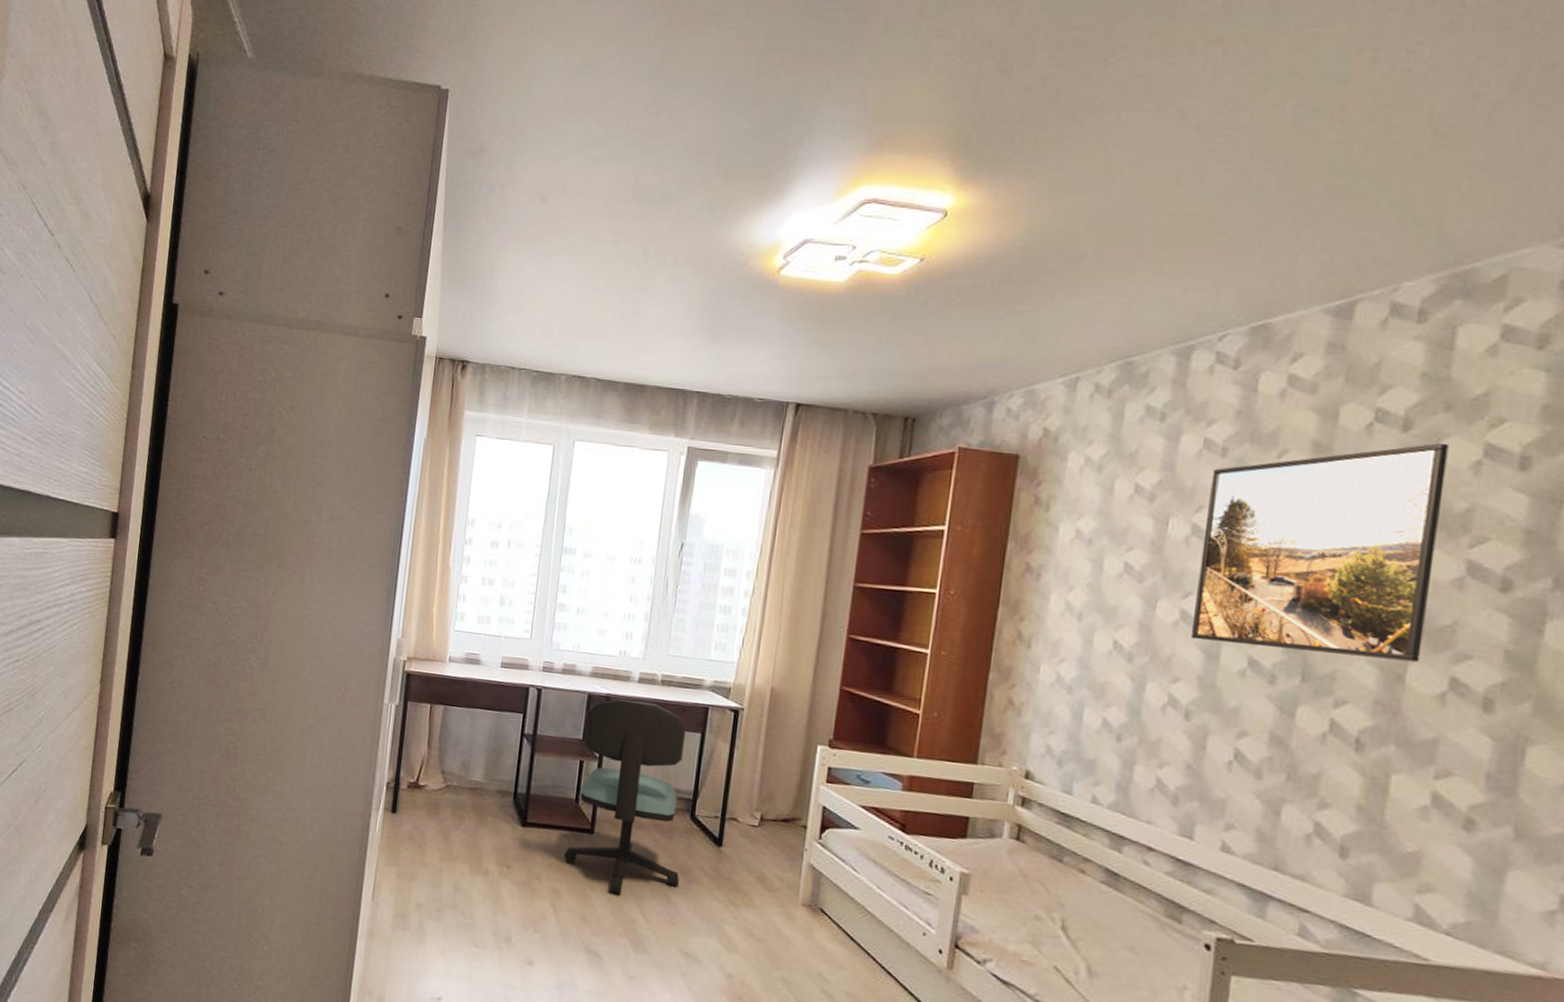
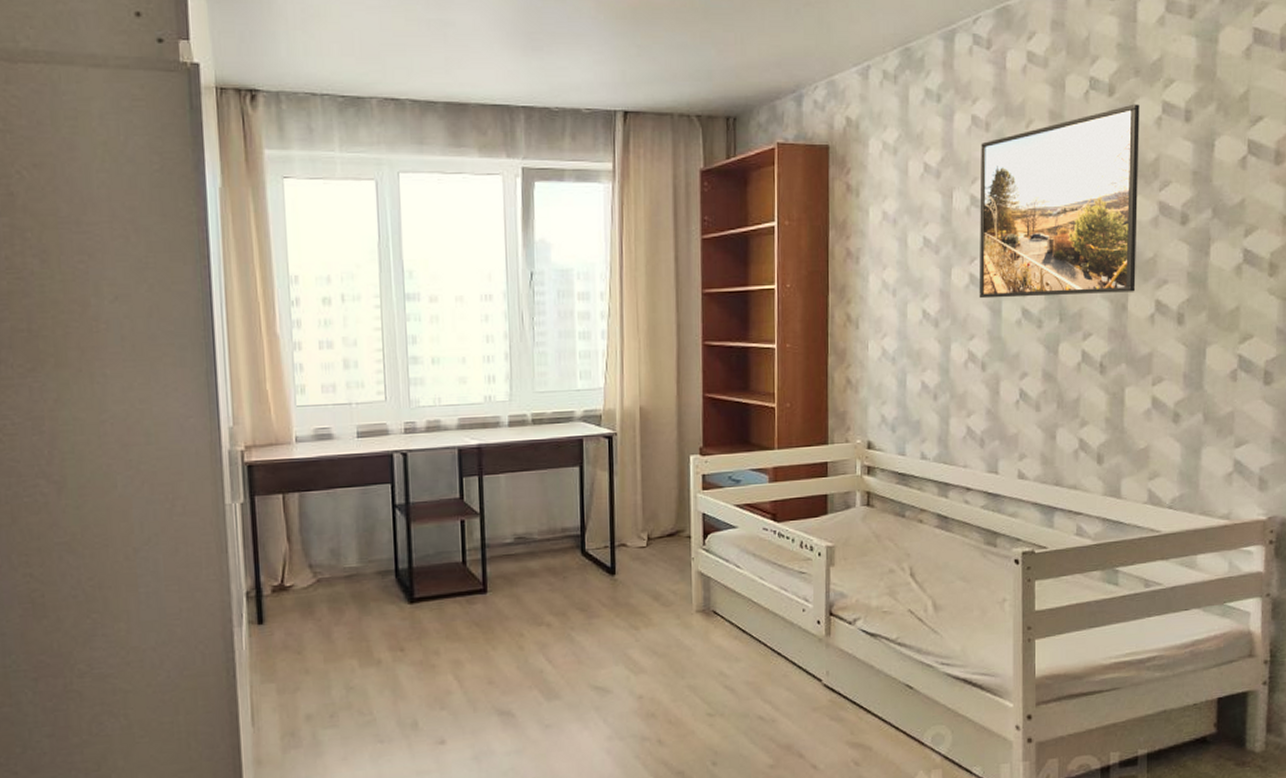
office chair: present [563,699,686,894] -> none [459,446,581,648]

